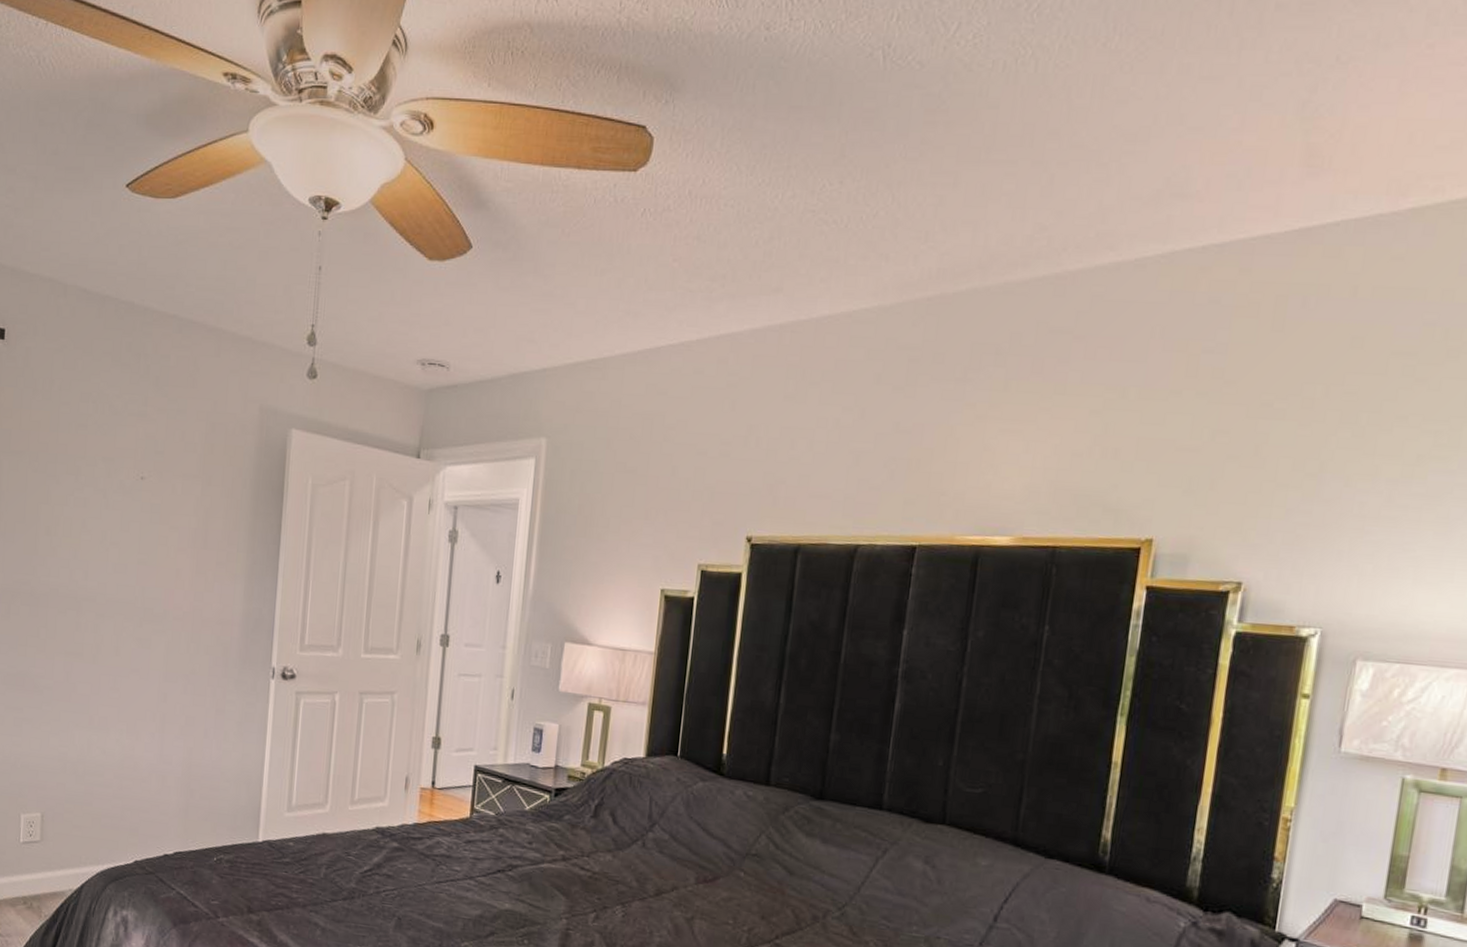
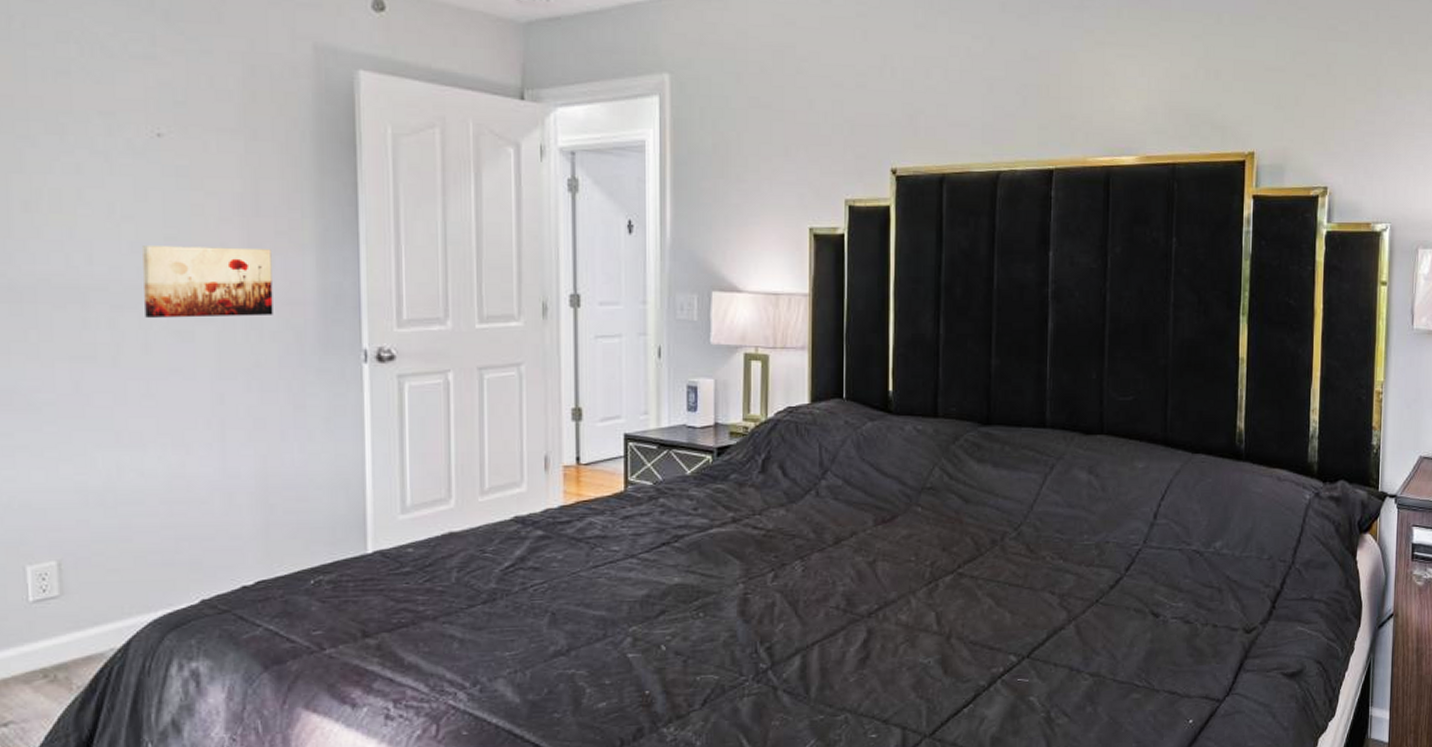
wall art: none [119,567,212,632] -> present [143,246,273,318]

